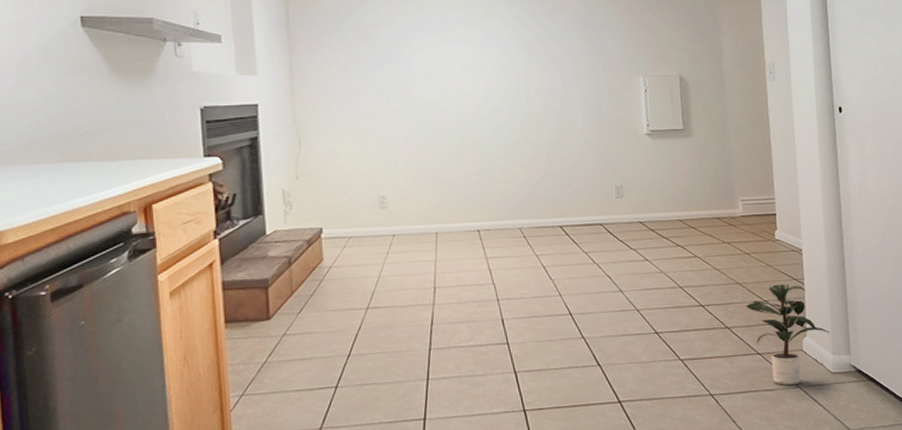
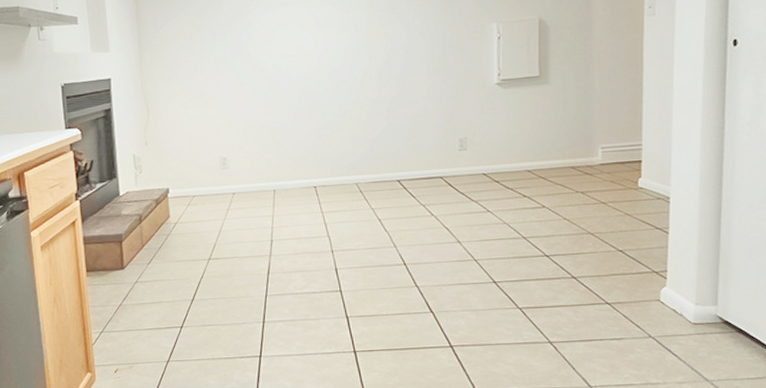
potted plant: present [745,283,831,386] -> none [596,233,695,336]

